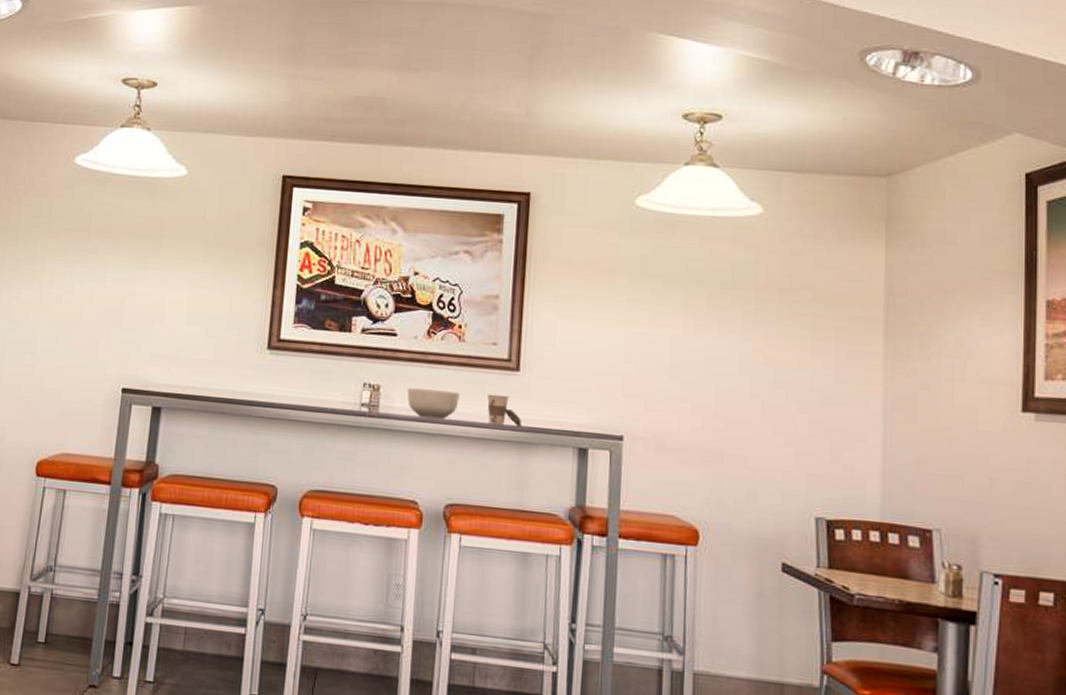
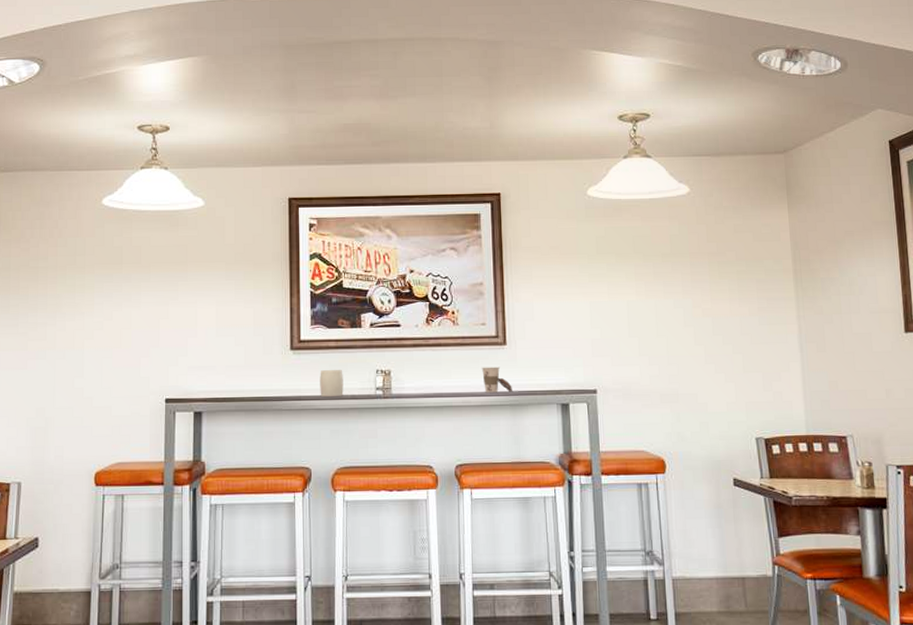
mug: none [296,376,325,410] -> present [320,370,344,398]
bowl: present [407,388,460,420] -> none [414,369,459,394]

